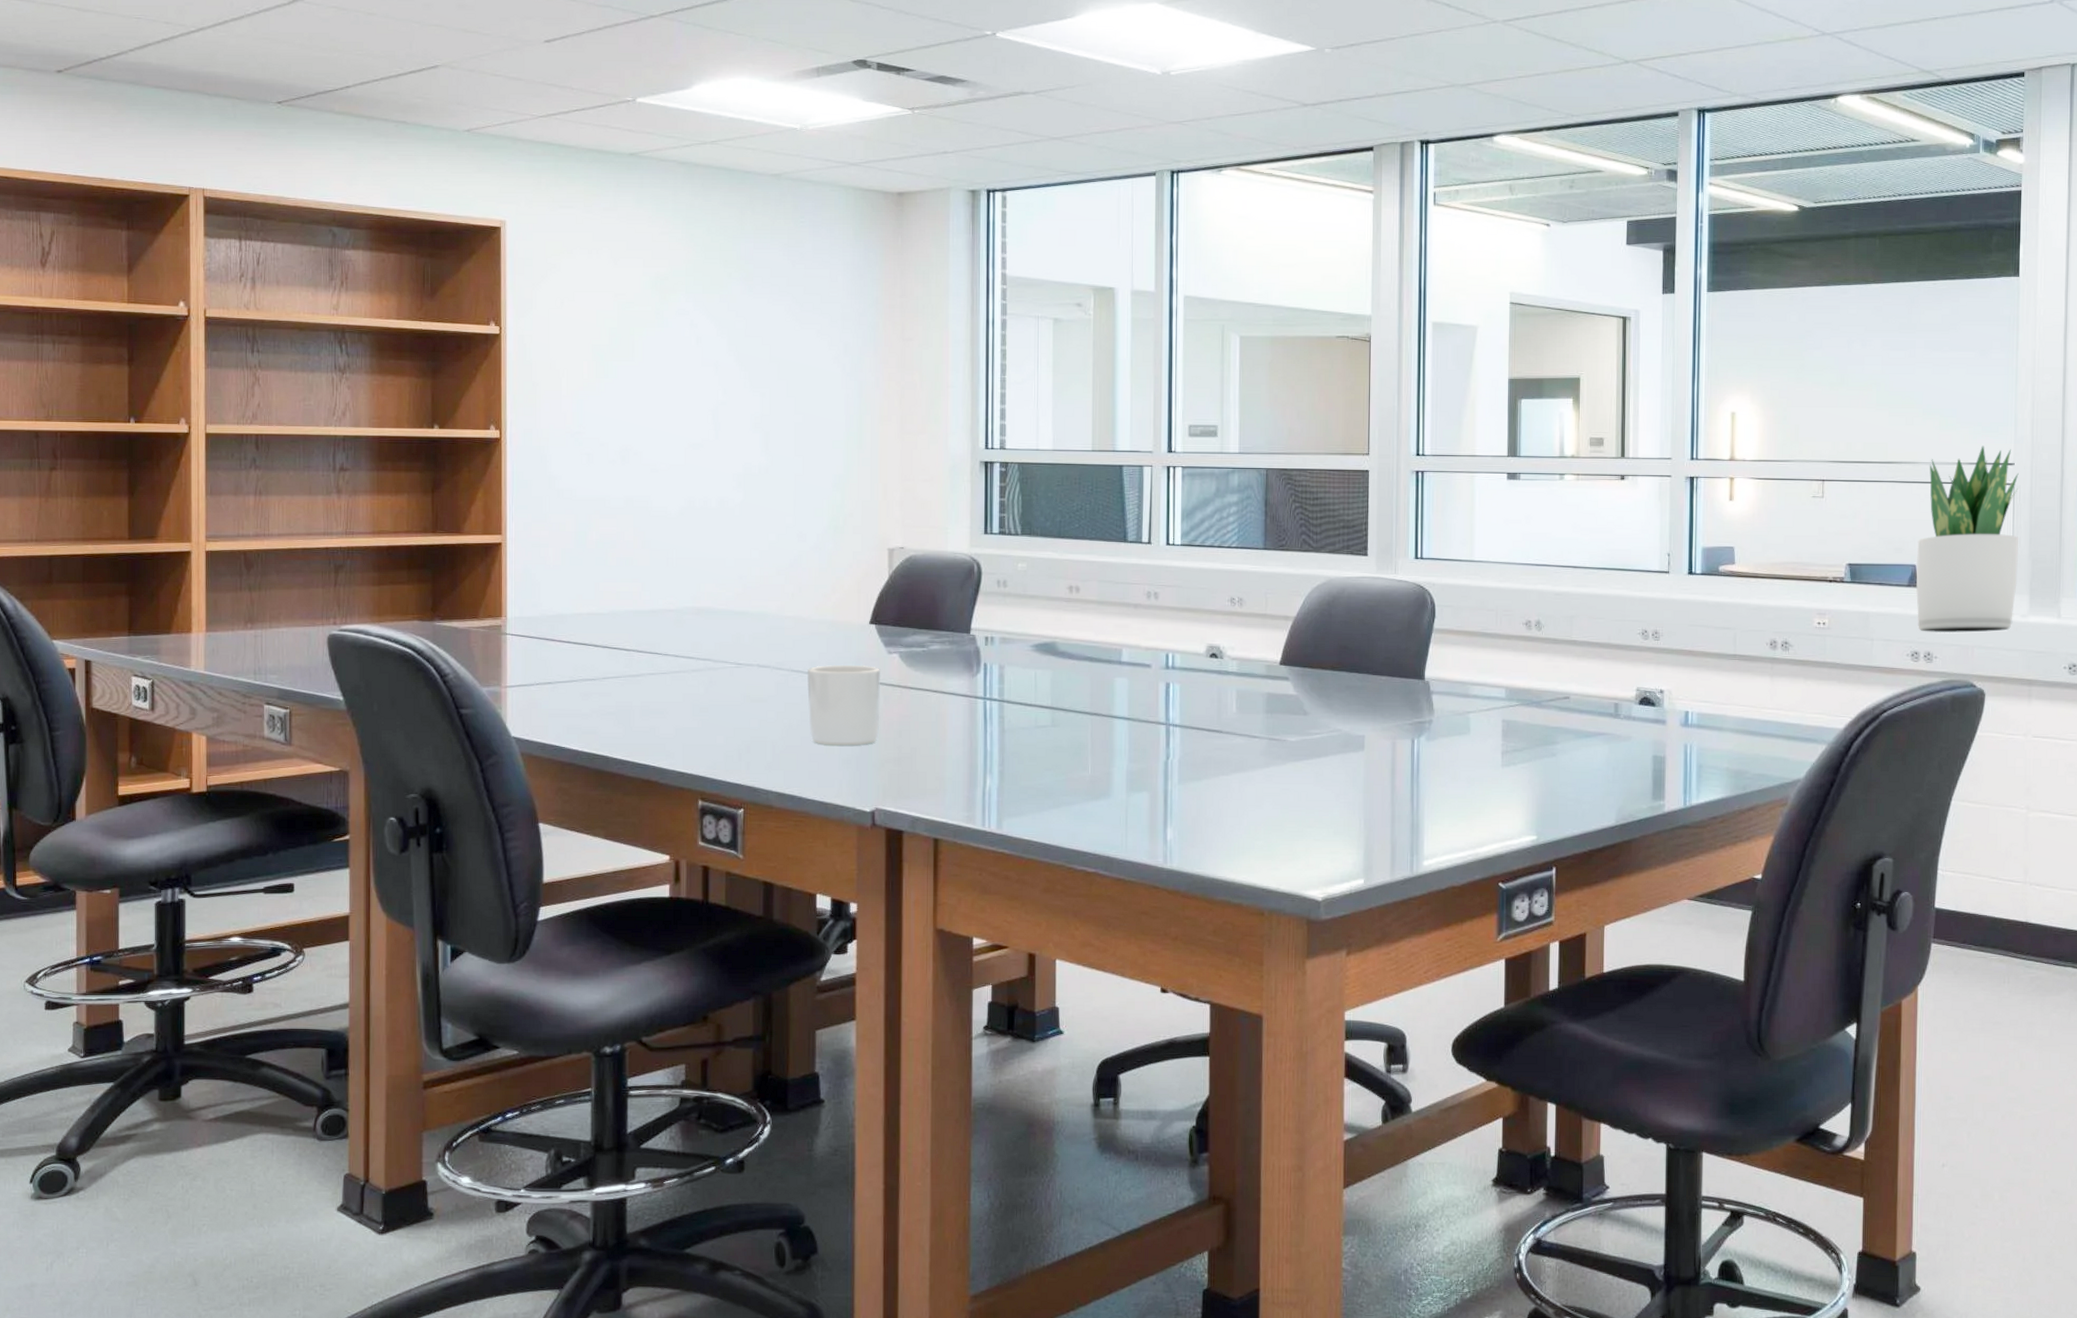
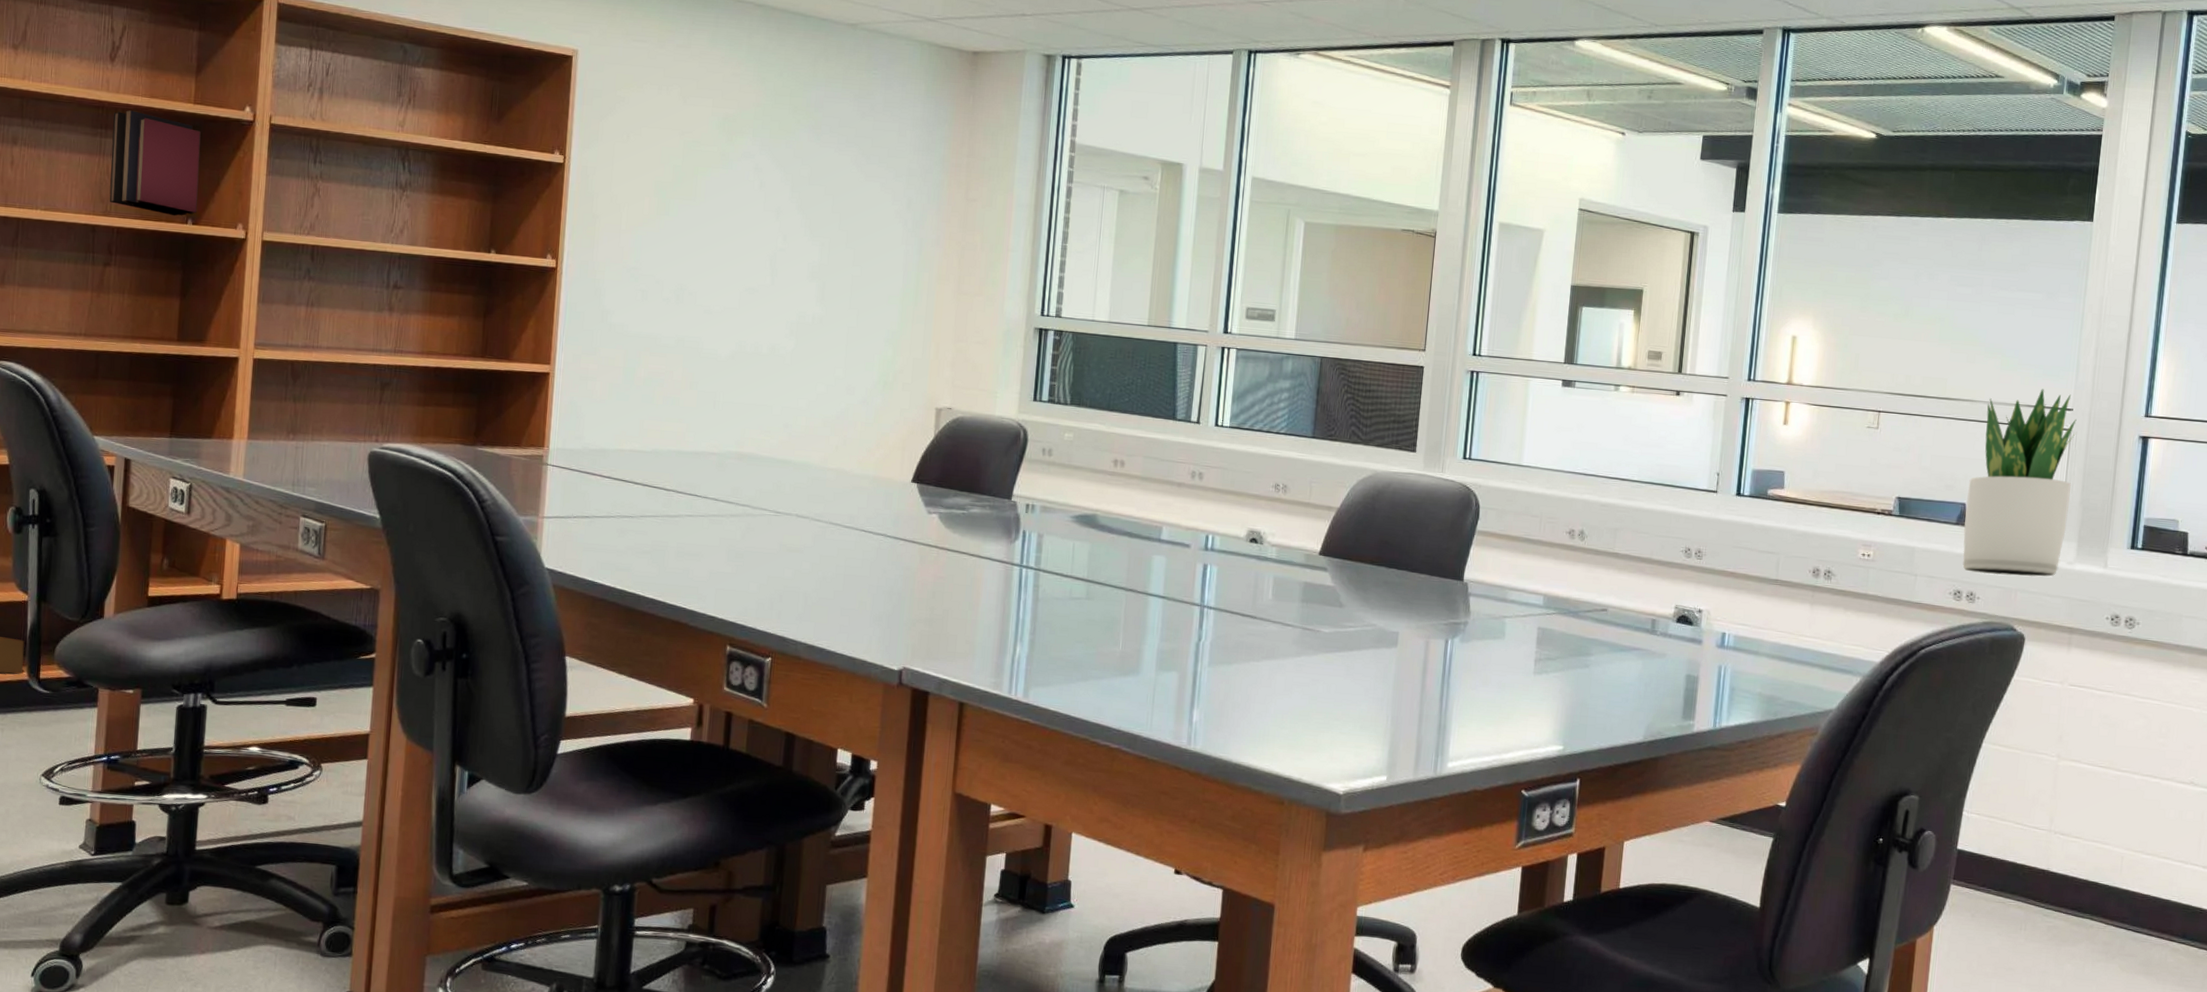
books: none [49,314,138,416] -> present [109,110,201,216]
mug: present [807,664,881,746] -> none [843,520,919,603]

